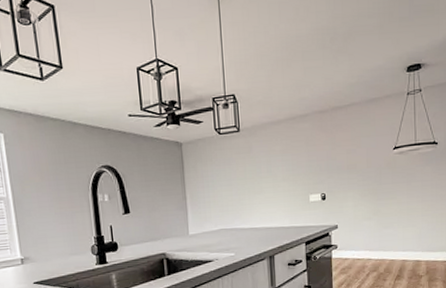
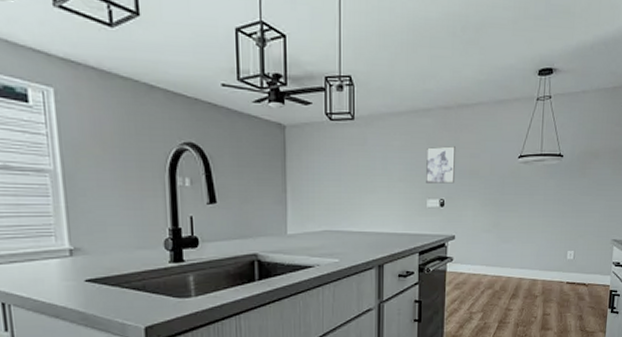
wall art: none [306,145,334,180] -> present [426,146,455,184]

